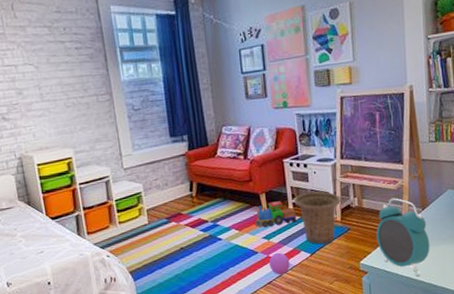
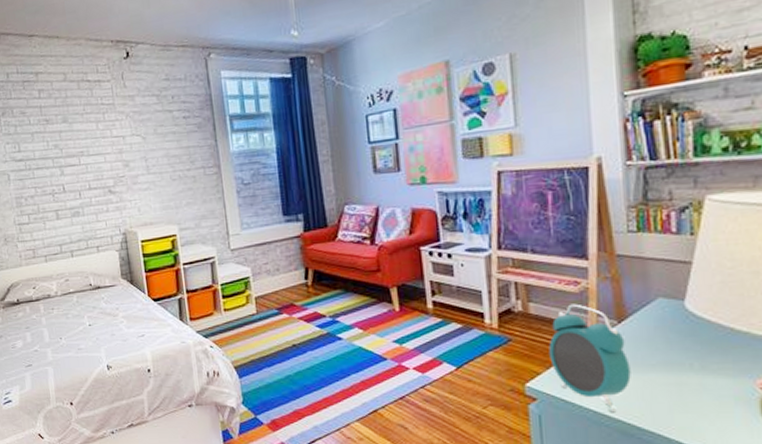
toy train: present [255,201,297,228] -> none [383,298,438,329]
ball: present [269,252,290,275] -> none [401,361,429,389]
basket: present [294,191,341,245] -> none [434,289,498,357]

